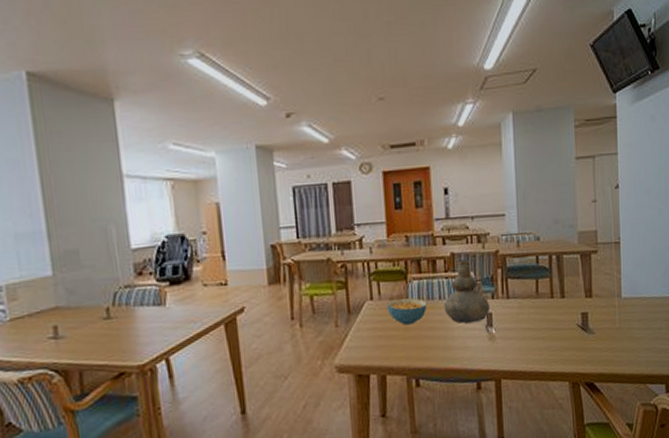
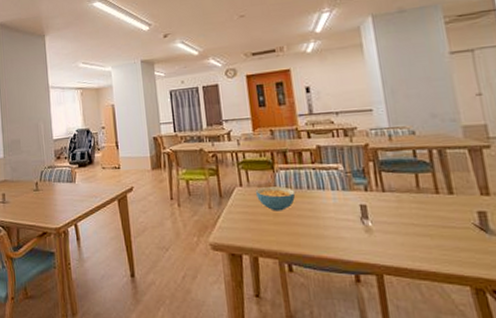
vase: present [444,260,491,324] -> none [312,152,364,214]

